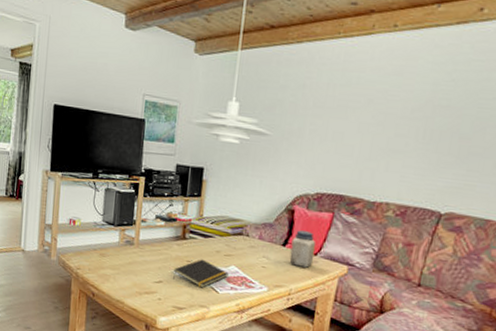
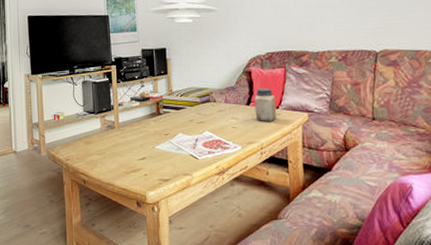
notepad: present [173,259,229,288] -> none [154,130,204,157]

